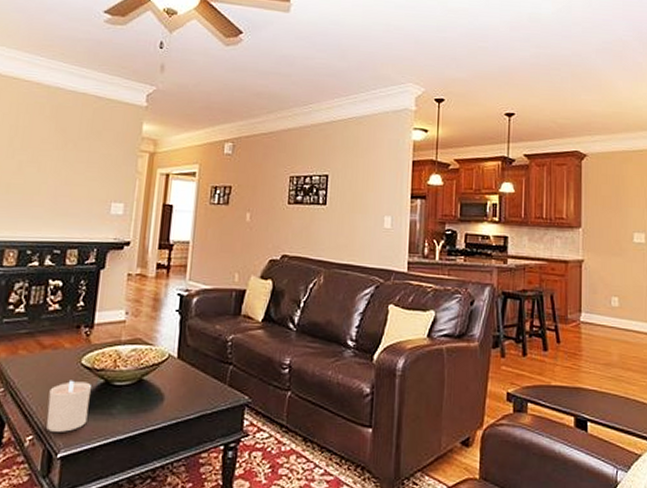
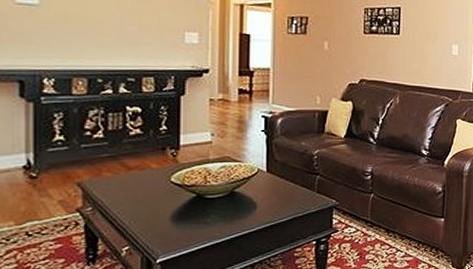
candle: present [46,380,91,432] -> none [141,196,183,242]

